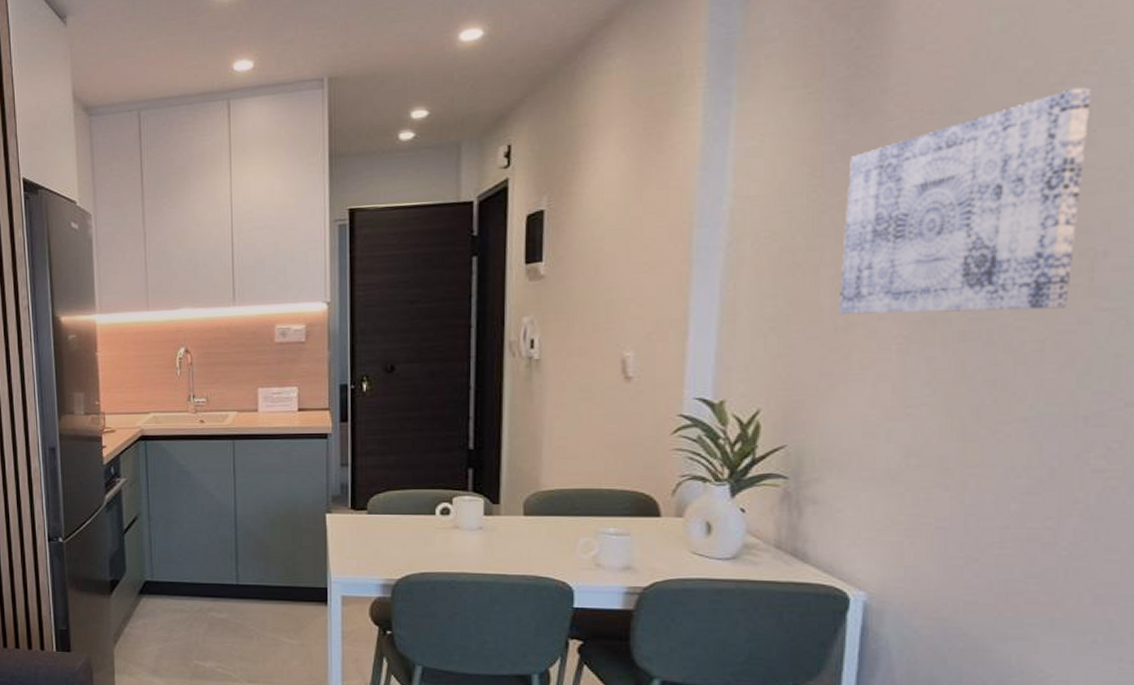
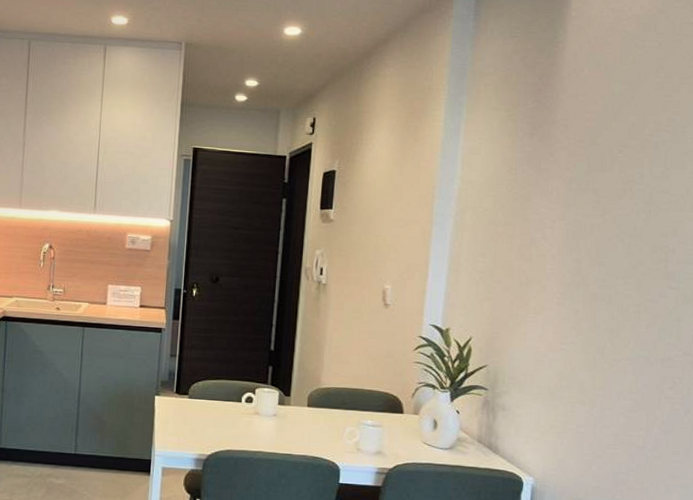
wall art: present [838,87,1092,315] -> none [522,140,667,285]

